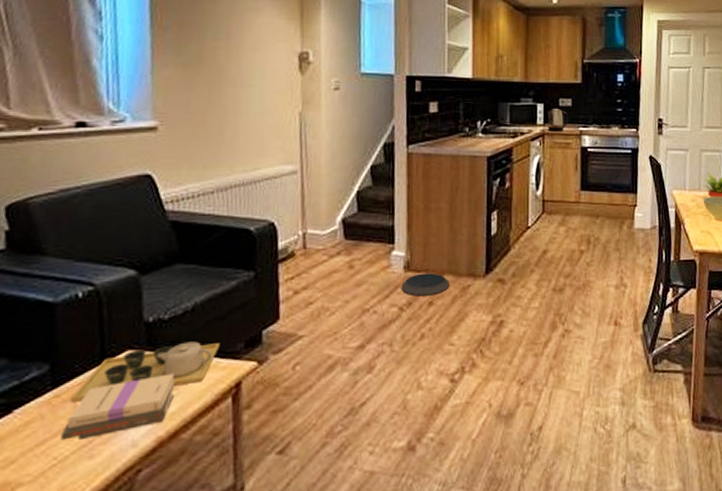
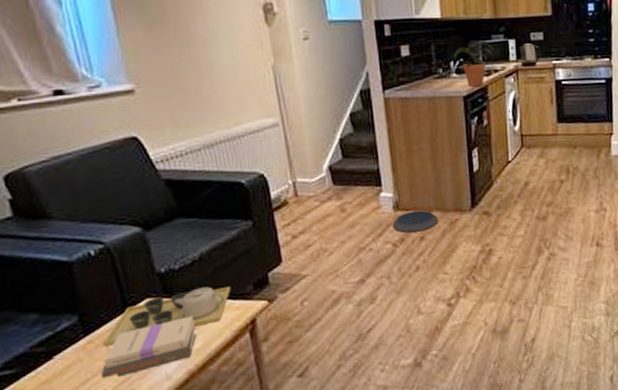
potted plant: none [481,104,522,148] -> present [453,42,494,87]

